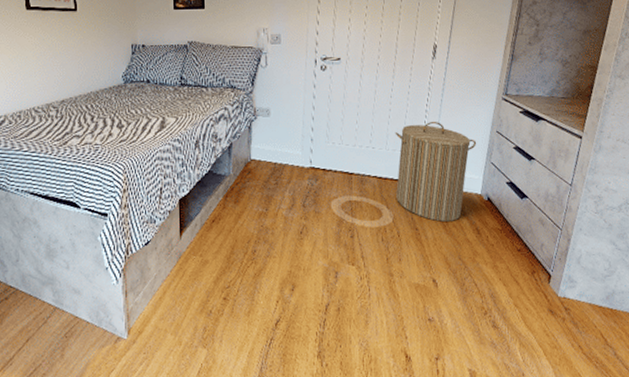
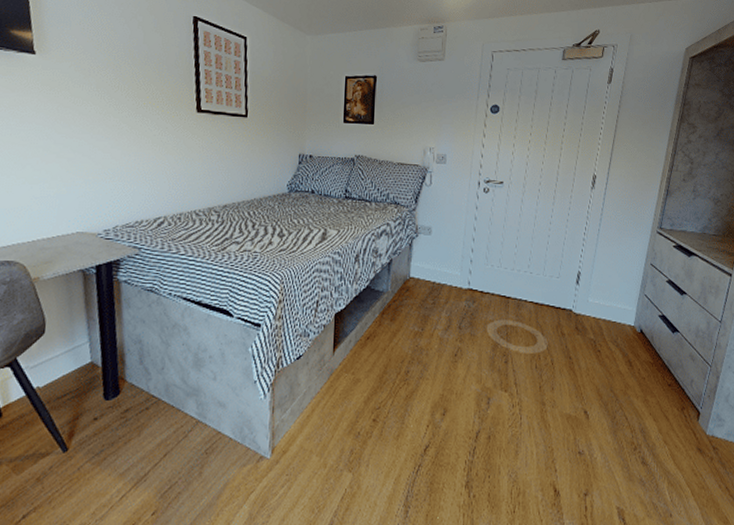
laundry hamper: present [395,122,477,222] -> none [552,251,632,352]

